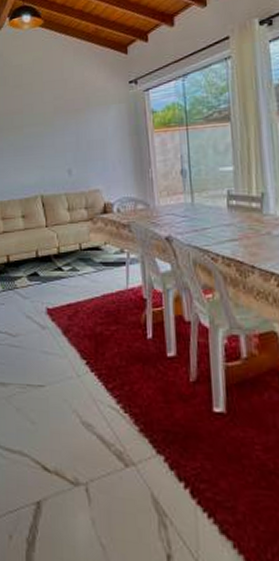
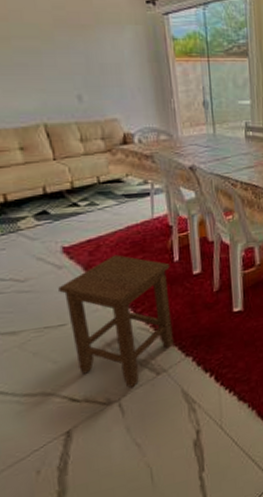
stool: none [41,323,144,474] -> present [58,255,174,388]

